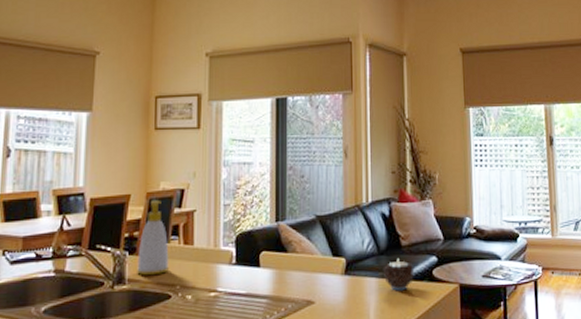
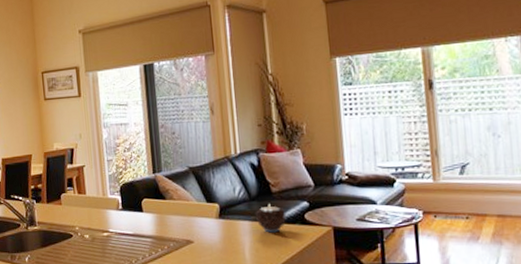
soap bottle: present [137,199,169,276] -> none [43,158,68,220]

